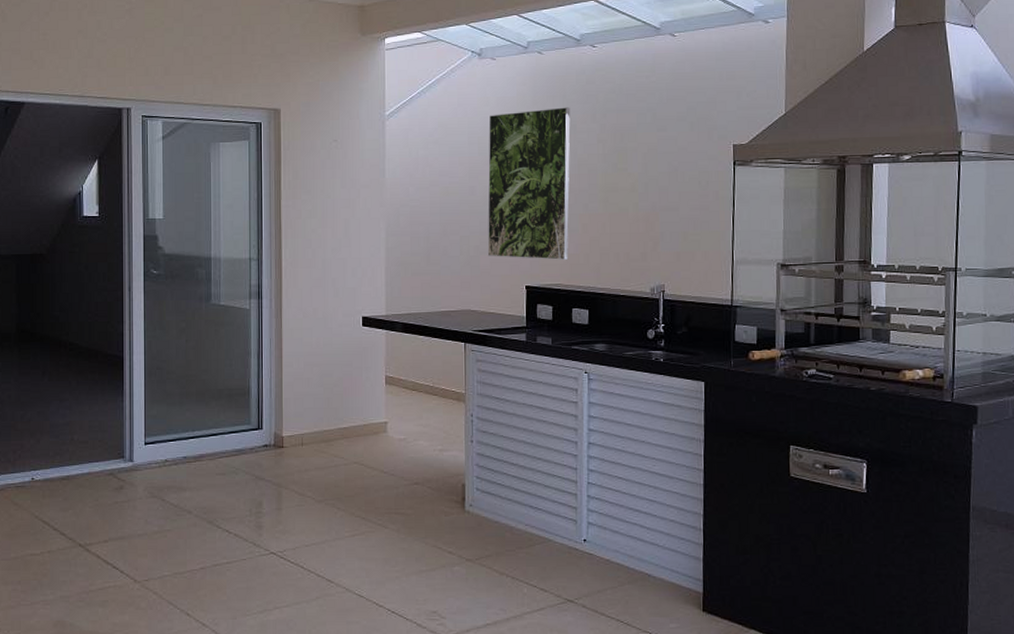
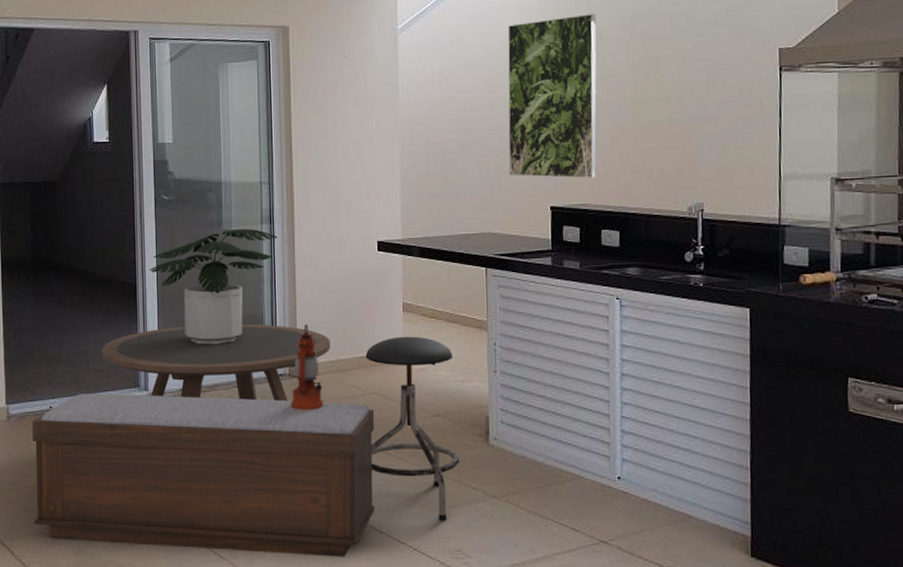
bench: none [12,465,357,622] -> present [31,394,375,557]
coffee table: none [87,396,315,472] -> present [102,324,331,402]
potted plant: none [137,303,266,416] -> present [149,228,278,345]
lantern: none [275,395,307,480] -> present [290,323,323,411]
stool: none [348,408,437,584] -> present [365,336,460,521]

